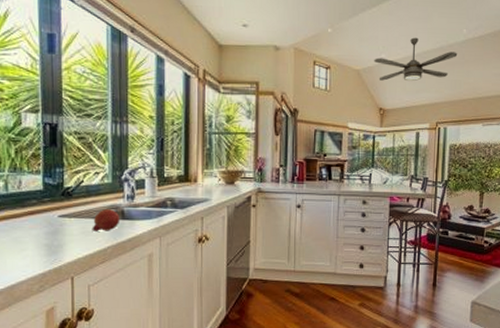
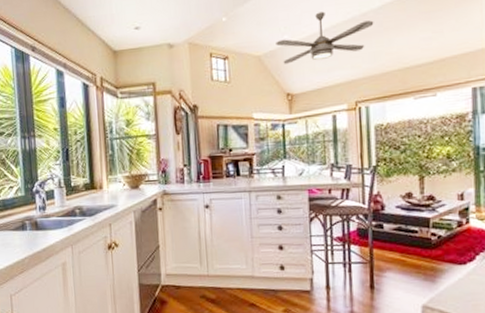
fruit: present [92,209,120,231] -> none [10,221,35,243]

